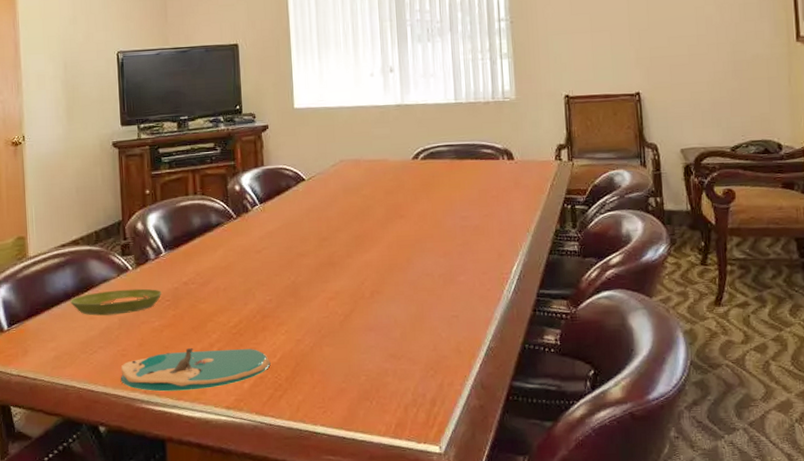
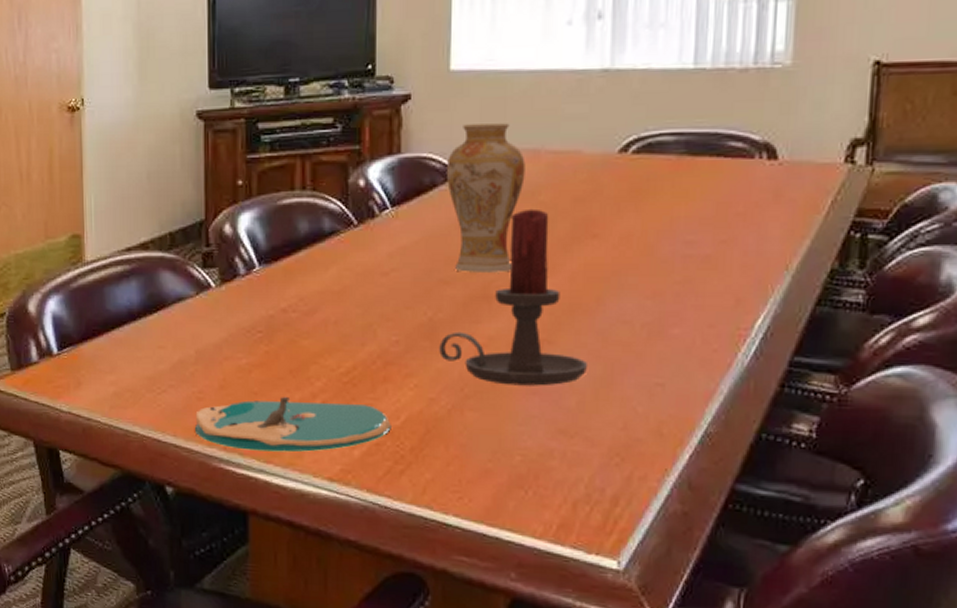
saucer: present [70,288,162,316] -> none [136,312,253,345]
vase: none [296,143,351,247] -> present [446,123,526,273]
candle holder: none [301,200,406,326] -> present [439,208,589,386]

